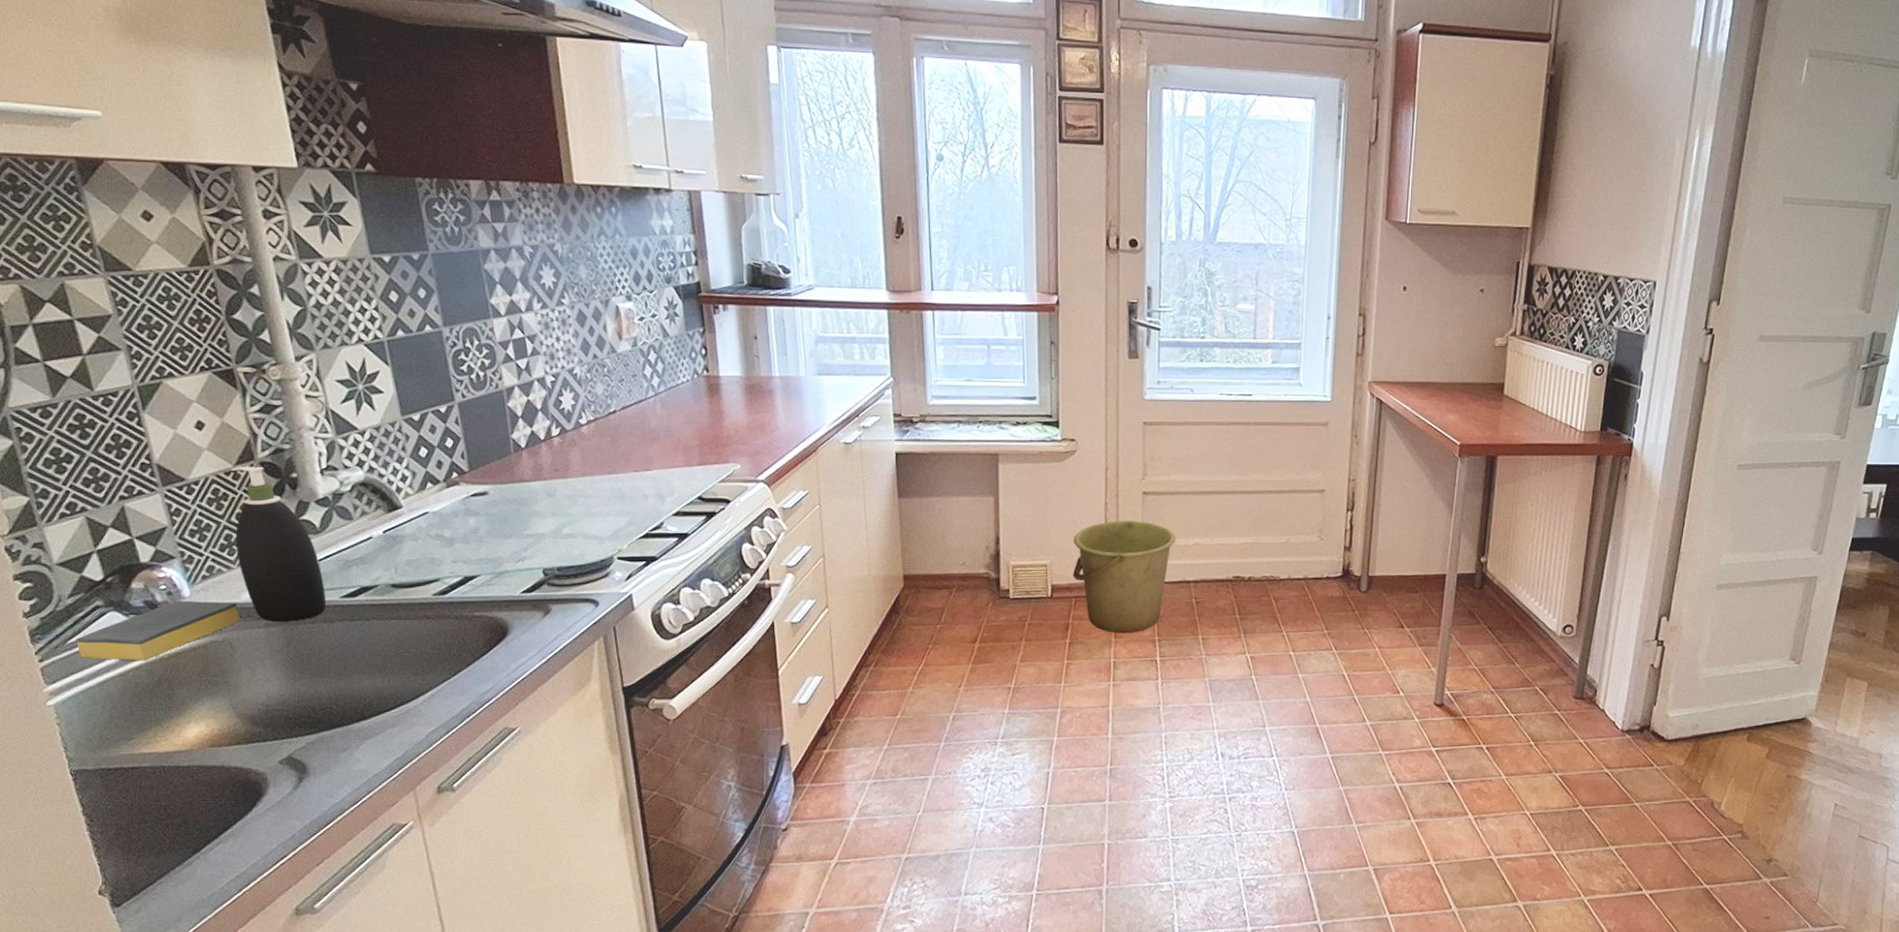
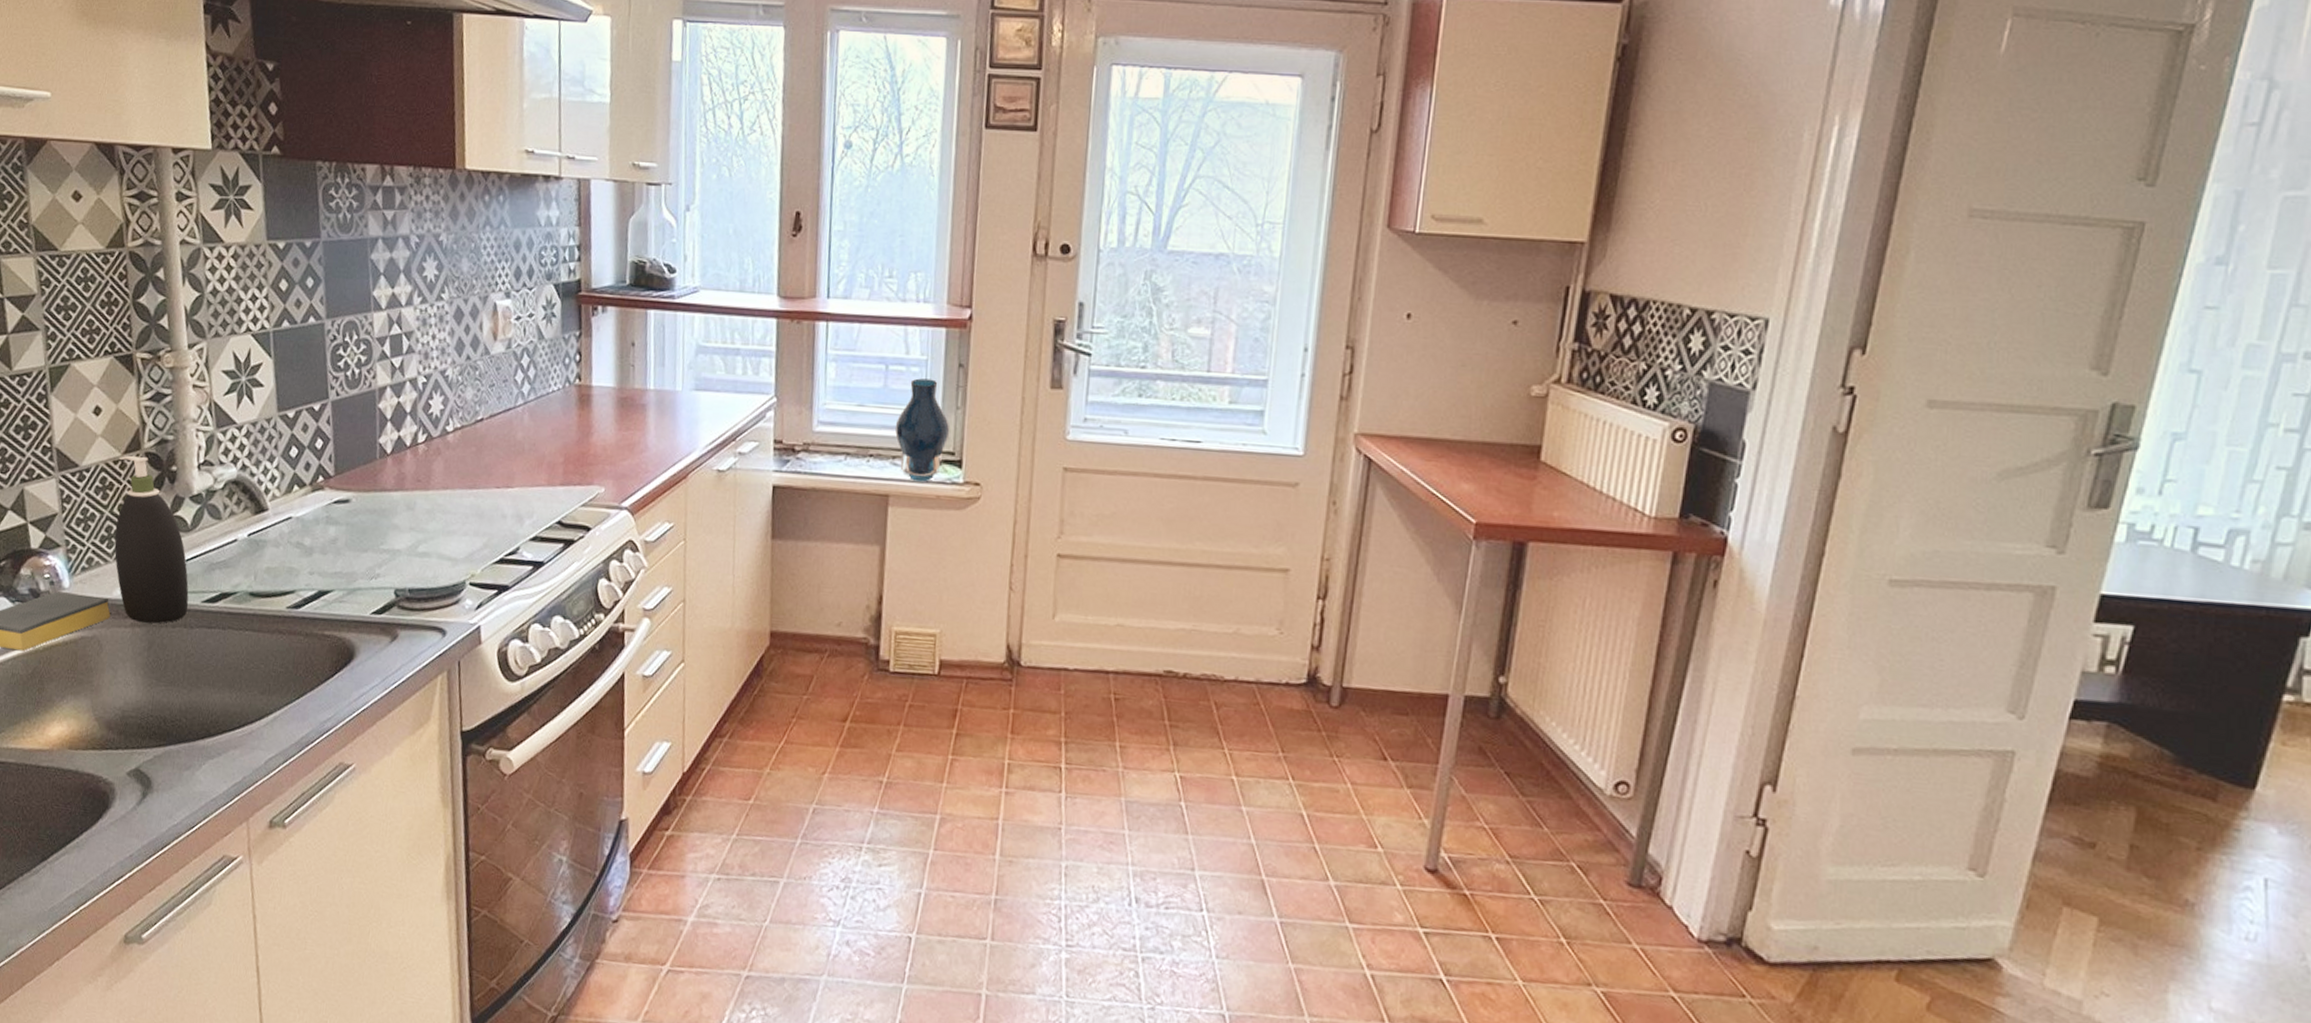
vase: none [999,355,1047,441] -> present [894,378,950,482]
bucket: present [1072,521,1176,634] -> none [965,587,1095,730]

